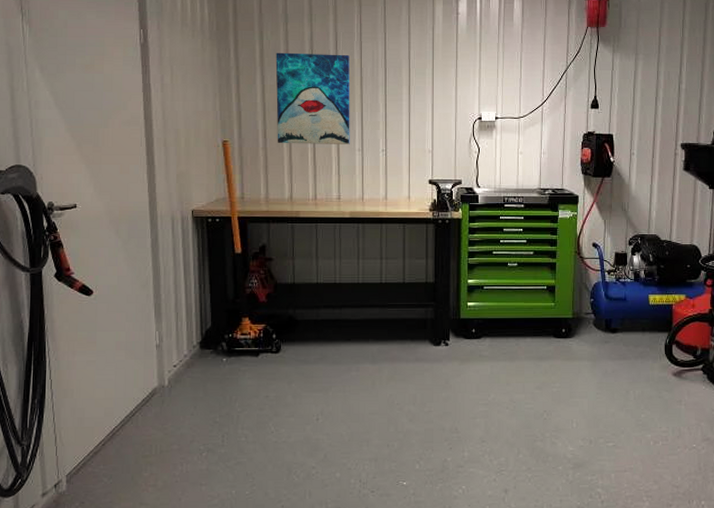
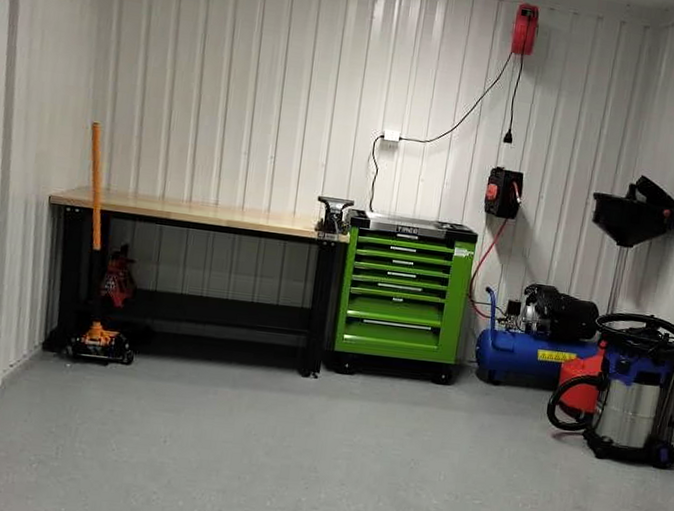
wall art: present [275,52,350,144] -> none [154,31,247,146]

